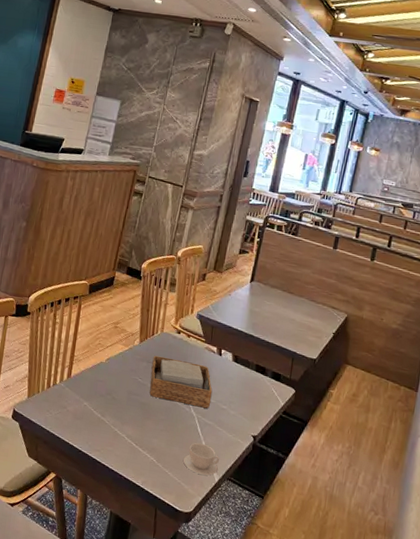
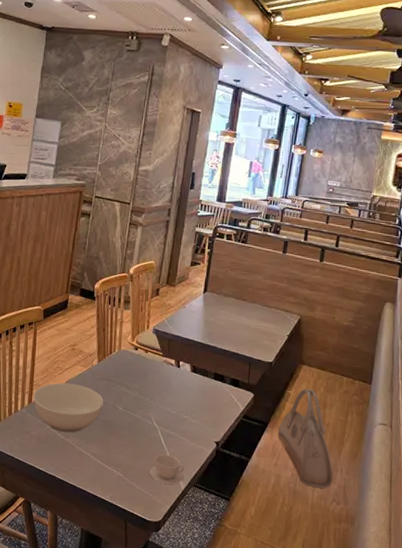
bowl: none [72,359,143,412] -> present [33,382,104,433]
napkin holder: present [149,355,213,409] -> none [111,373,173,420]
handbag: none [317,390,373,497] -> present [277,389,334,489]

